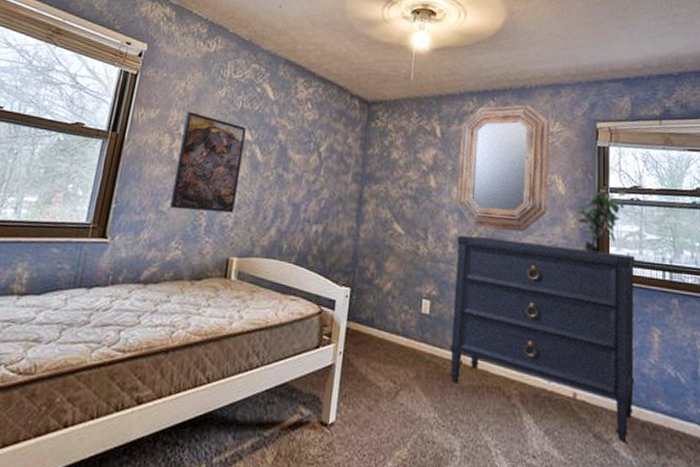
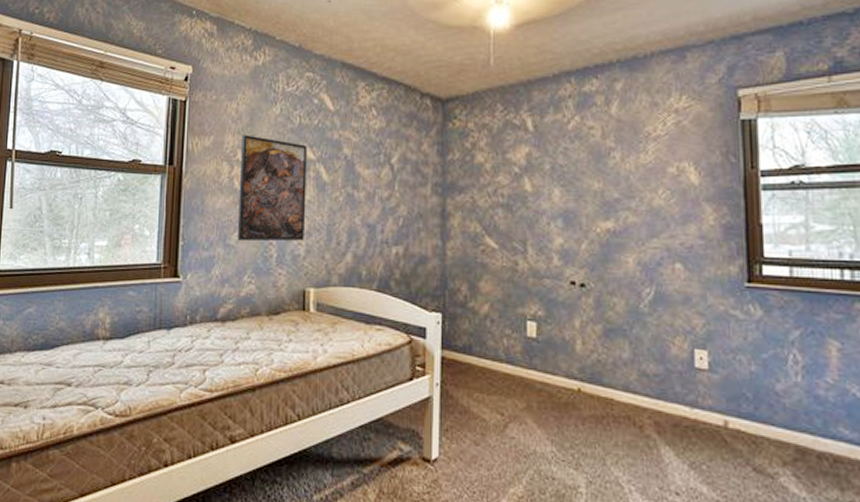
dresser: present [450,235,635,443] -> none [563,244,805,477]
home mirror: present [456,103,550,232] -> none [557,77,677,235]
potted plant: present [577,189,625,254] -> none [716,172,783,254]

